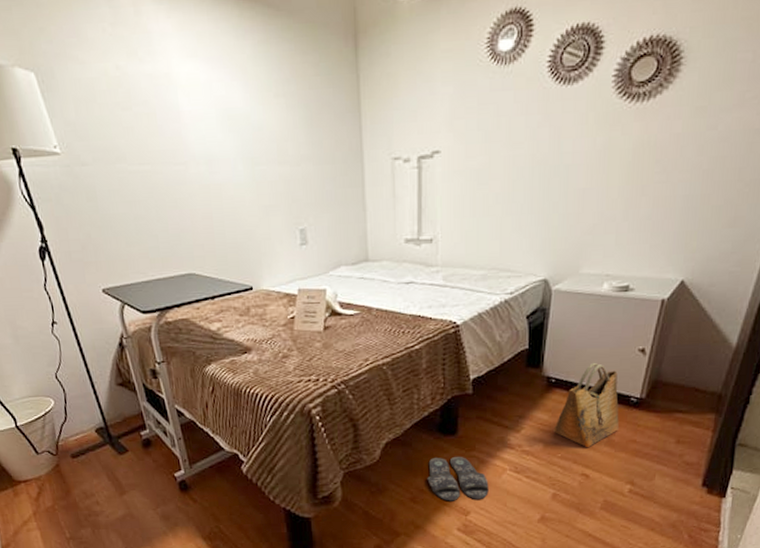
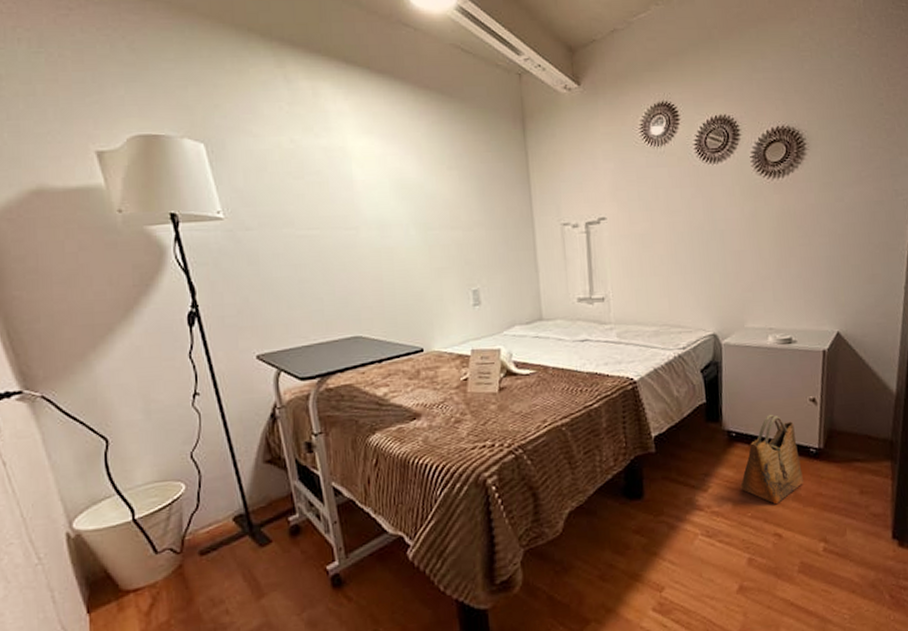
slippers: present [427,456,489,502] -> none [615,522,682,577]

